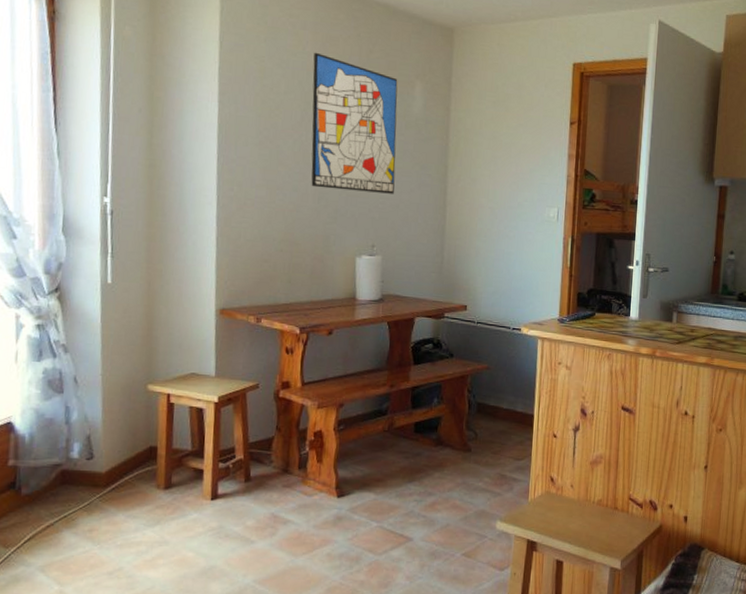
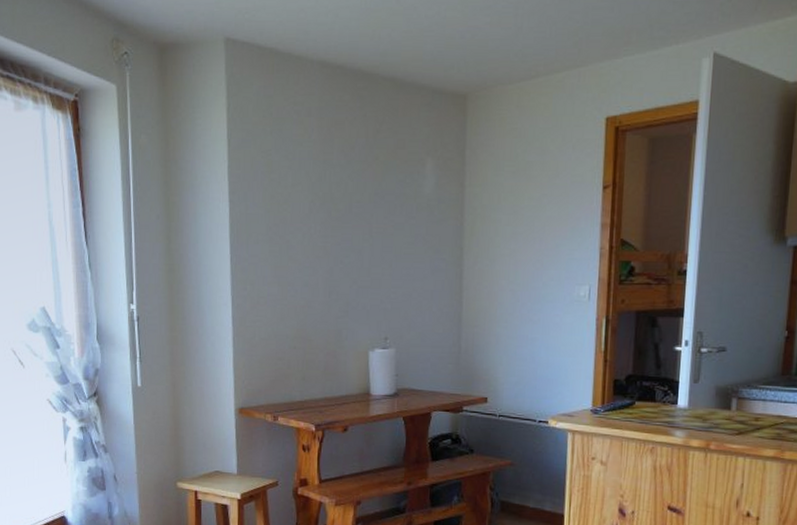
wall art: present [311,52,398,194] -> none [319,139,408,283]

